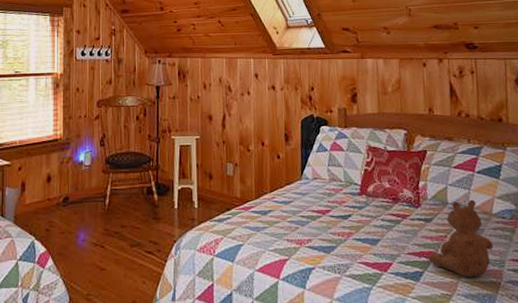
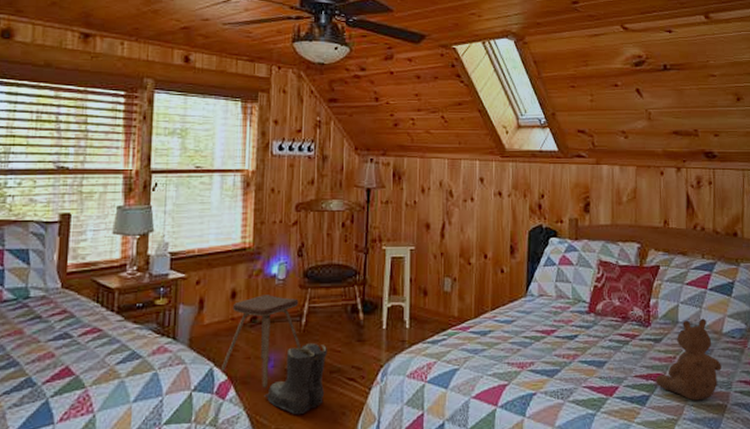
music stool: none [39,179,107,259] -> present [219,295,302,388]
boots: none [77,221,128,283] -> present [264,343,327,415]

